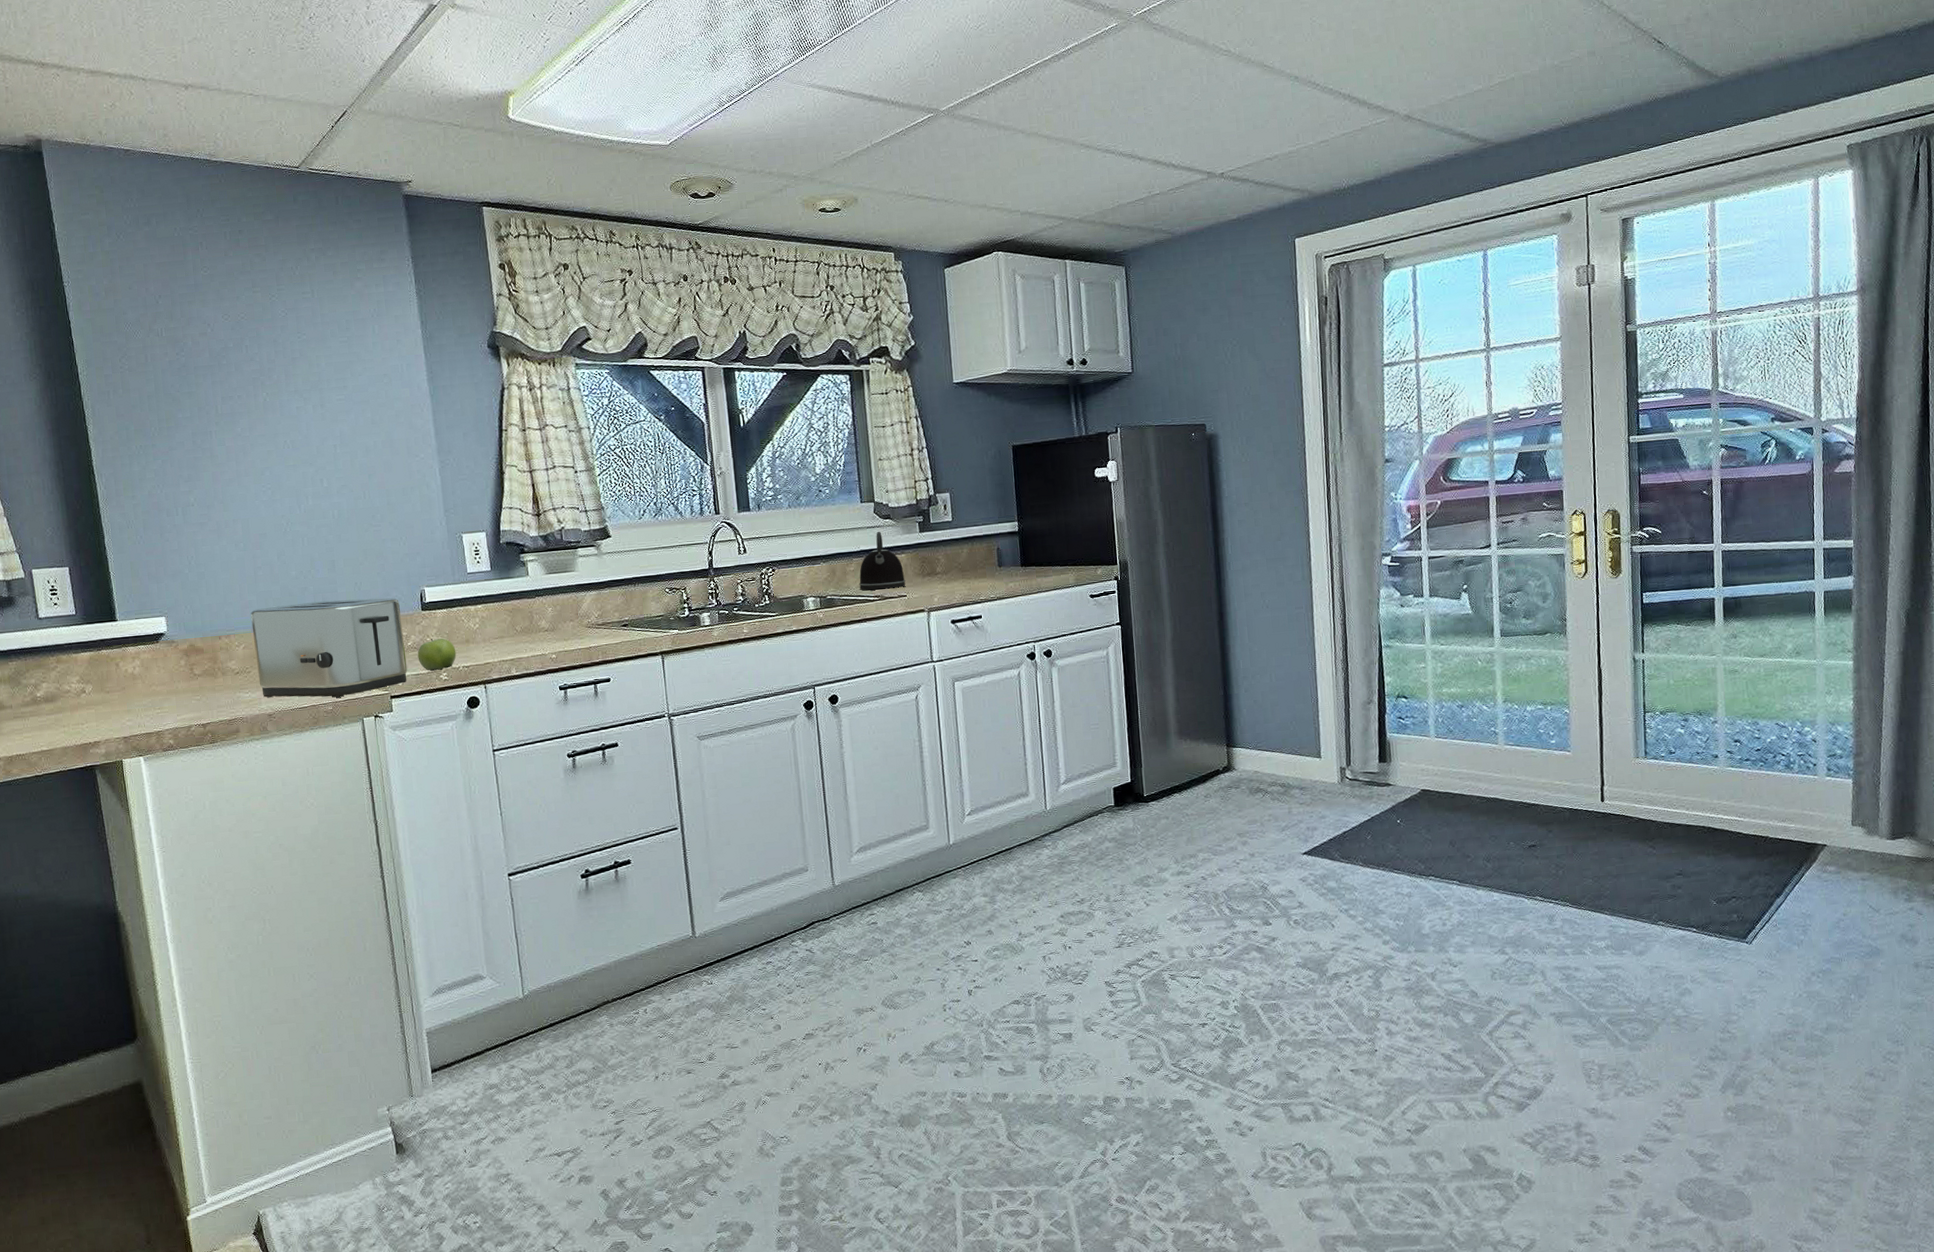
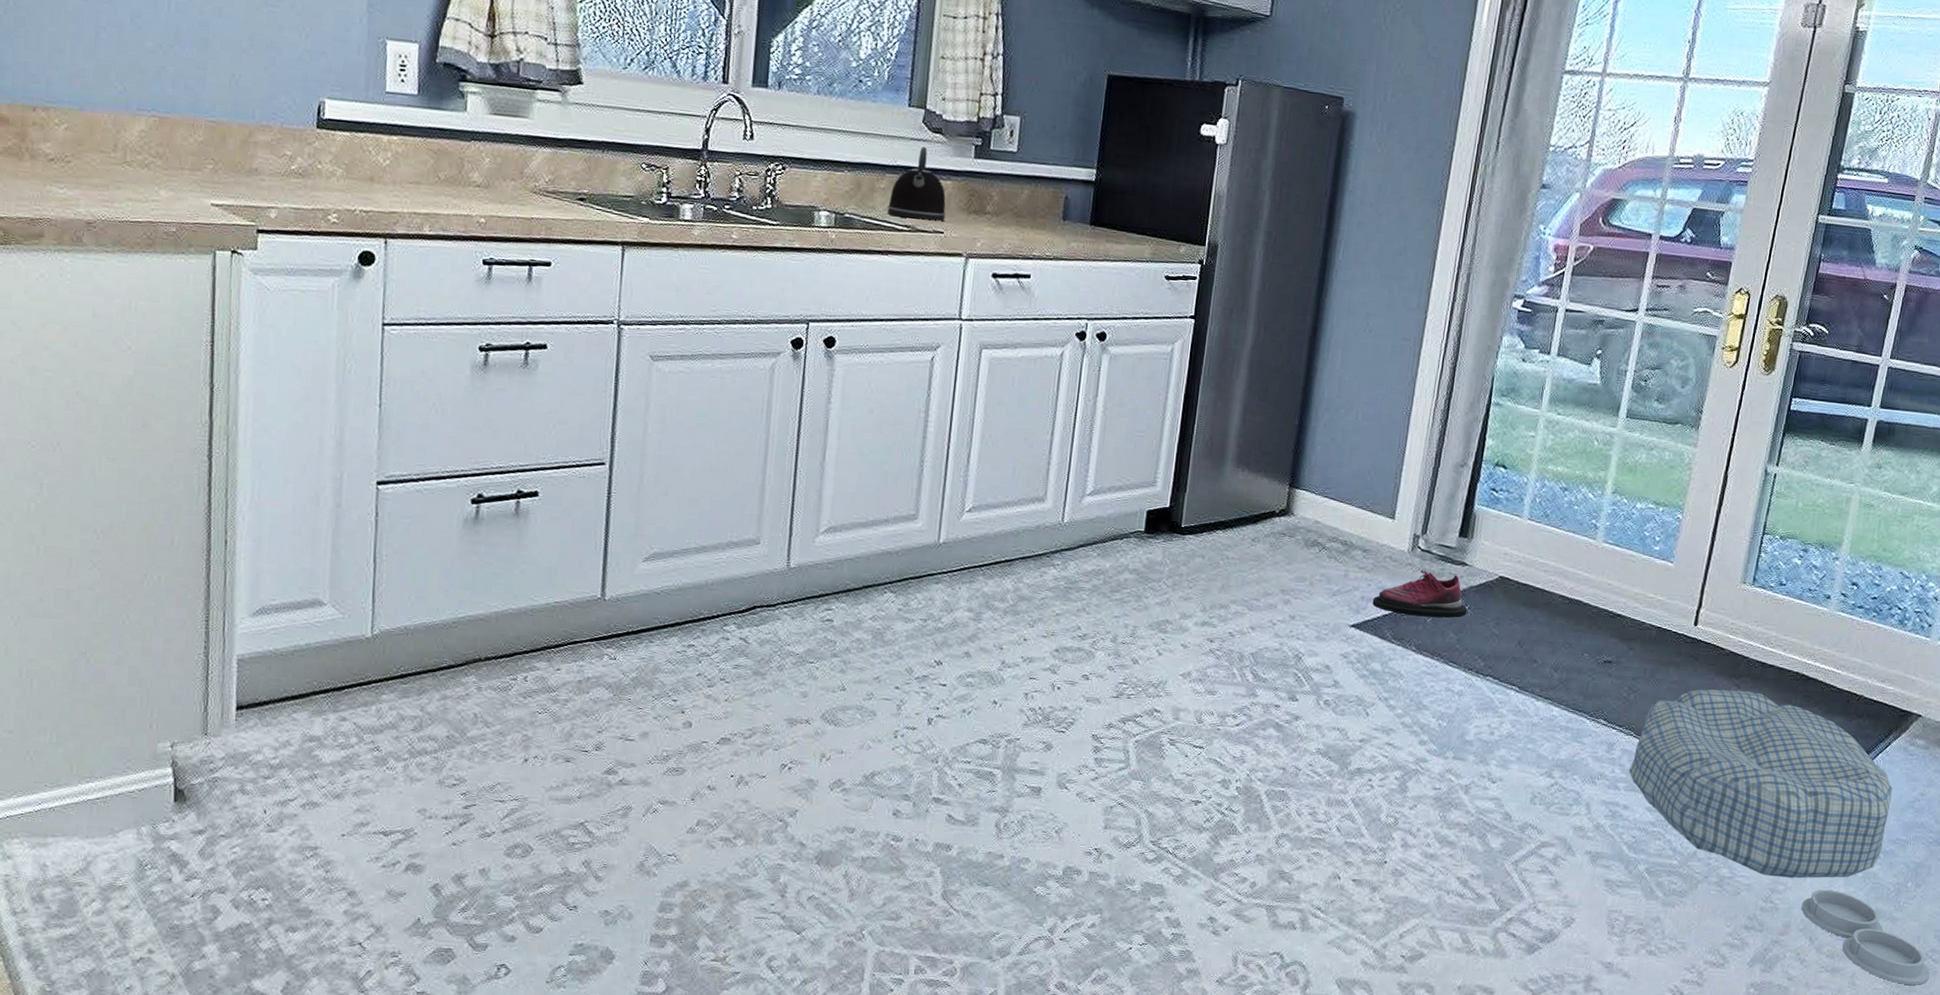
toaster: present [250,598,408,698] -> none [80,81,288,218]
fruit: present [417,638,457,672] -> none [301,167,355,210]
athletic shoe: none [1317,795,1400,836] -> present [1372,570,1468,618]
dog bed: none [1572,850,1819,1010] -> present [1628,689,1893,878]
pet bowl: none [1757,1012,1892,1088] -> present [1801,889,1930,985]

